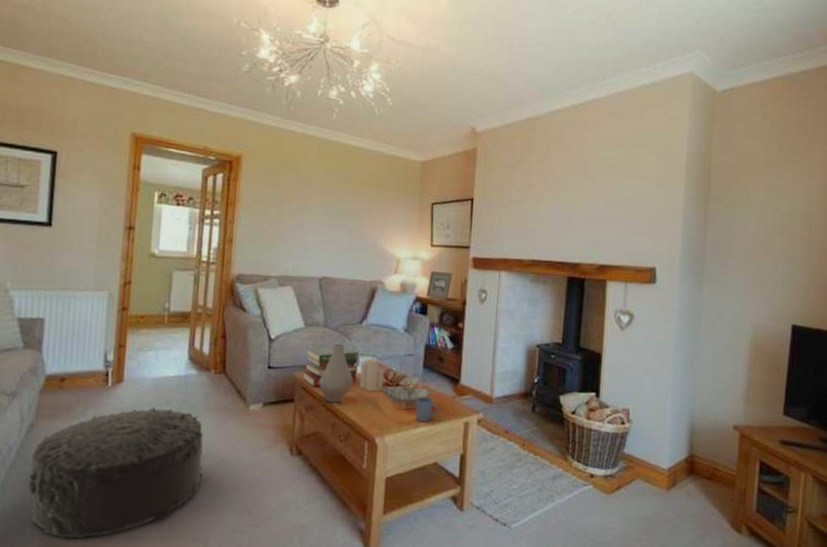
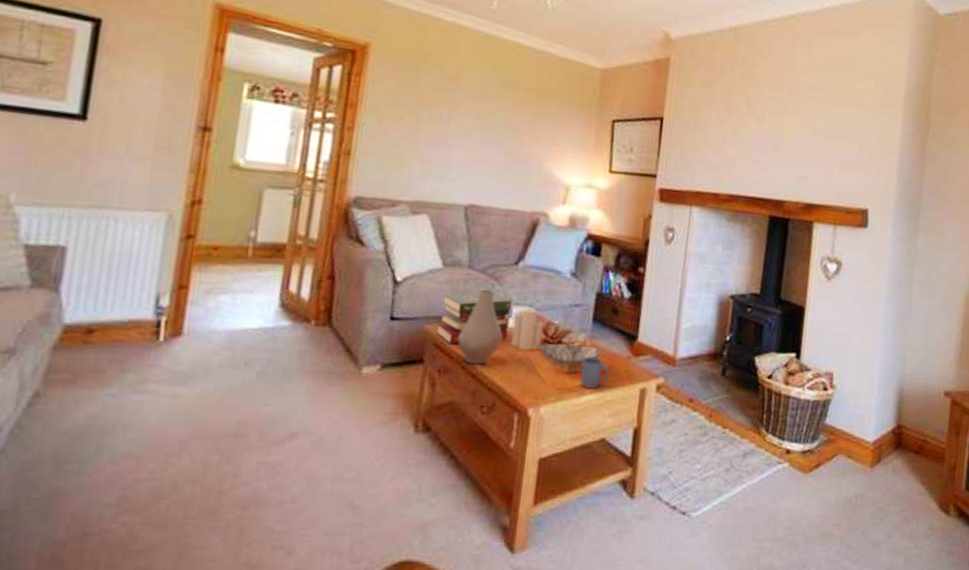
pouf: present [28,406,203,539] -> none [24,369,295,552]
picture frame: present [426,270,453,301] -> none [600,202,635,240]

